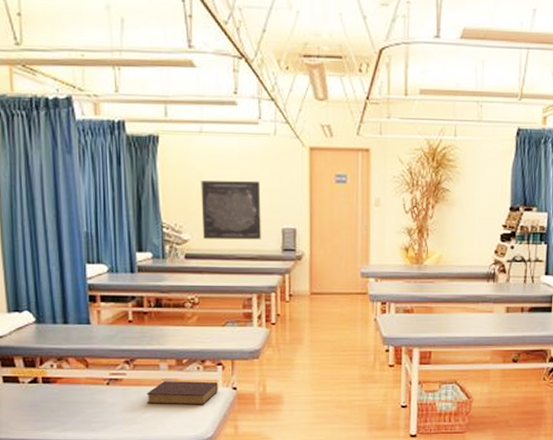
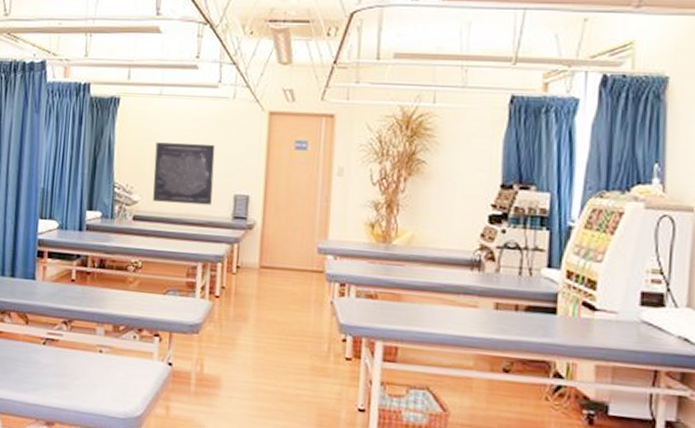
book: present [146,381,218,405] -> none [79,347,153,379]

